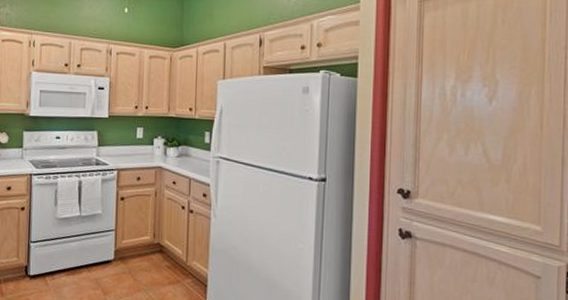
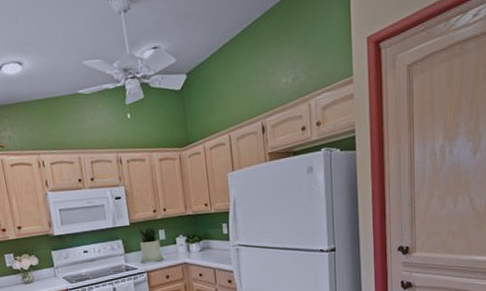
planter: none [113,121,138,161] -> present [138,225,164,263]

